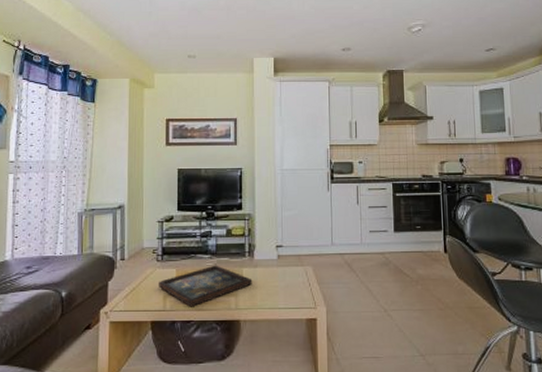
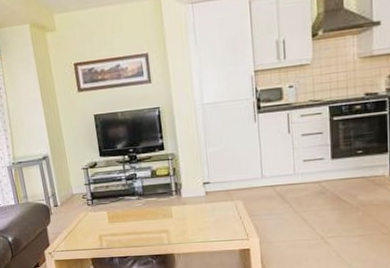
decorative tray: present [159,265,253,307] -> none [92,205,183,245]

